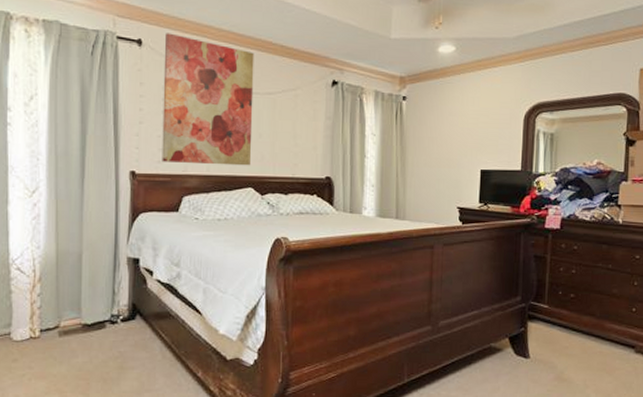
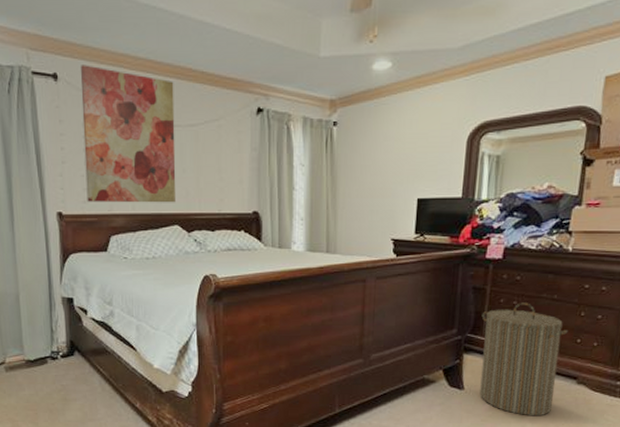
laundry hamper: none [543,271,624,386] -> present [479,303,569,416]

